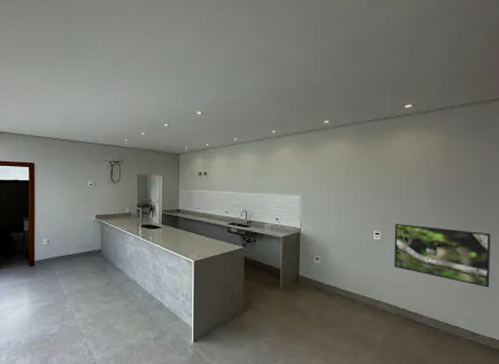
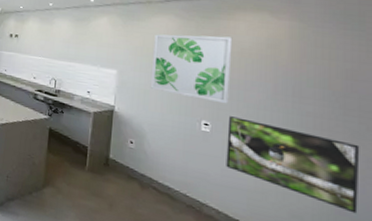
wall art: none [330,154,395,214] -> present [150,34,233,104]

